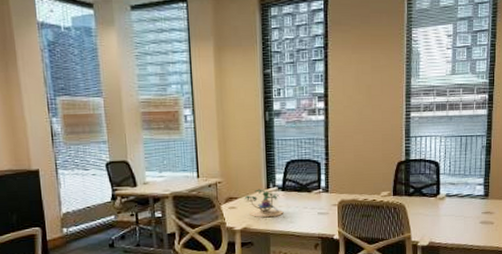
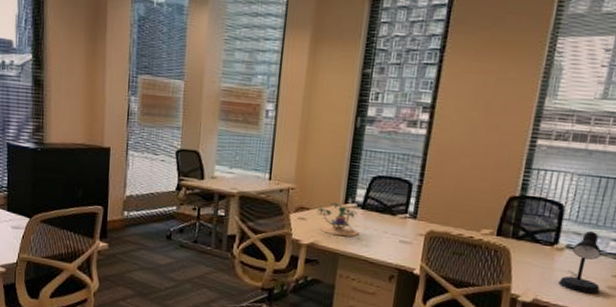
desk lamp: none [445,180,476,231] -> present [558,231,602,294]

